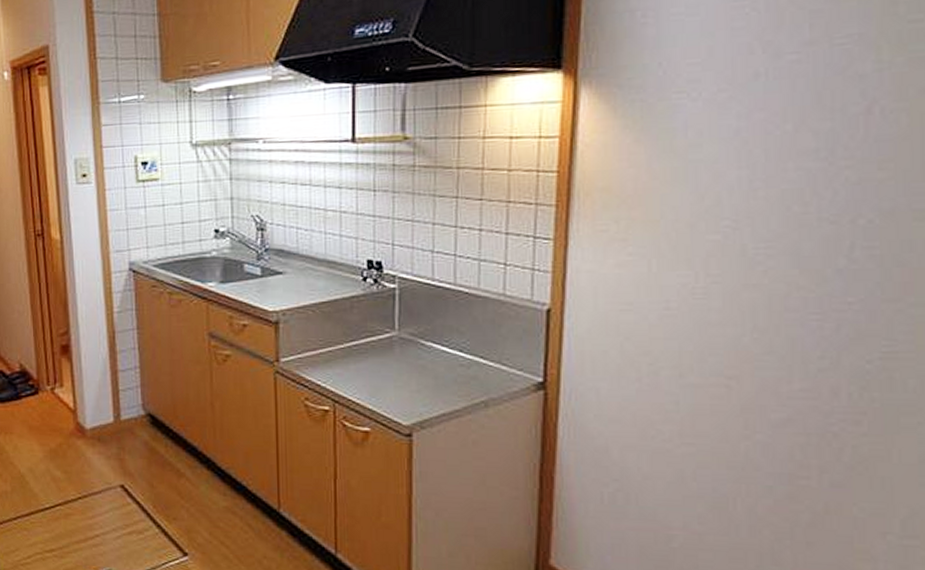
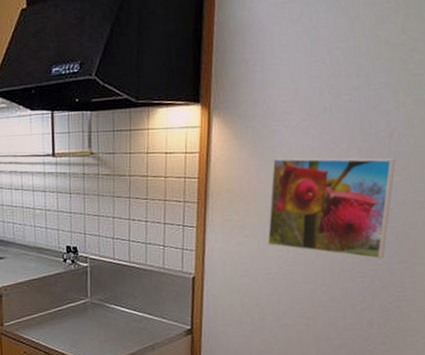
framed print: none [663,144,877,296] -> present [267,158,396,260]

